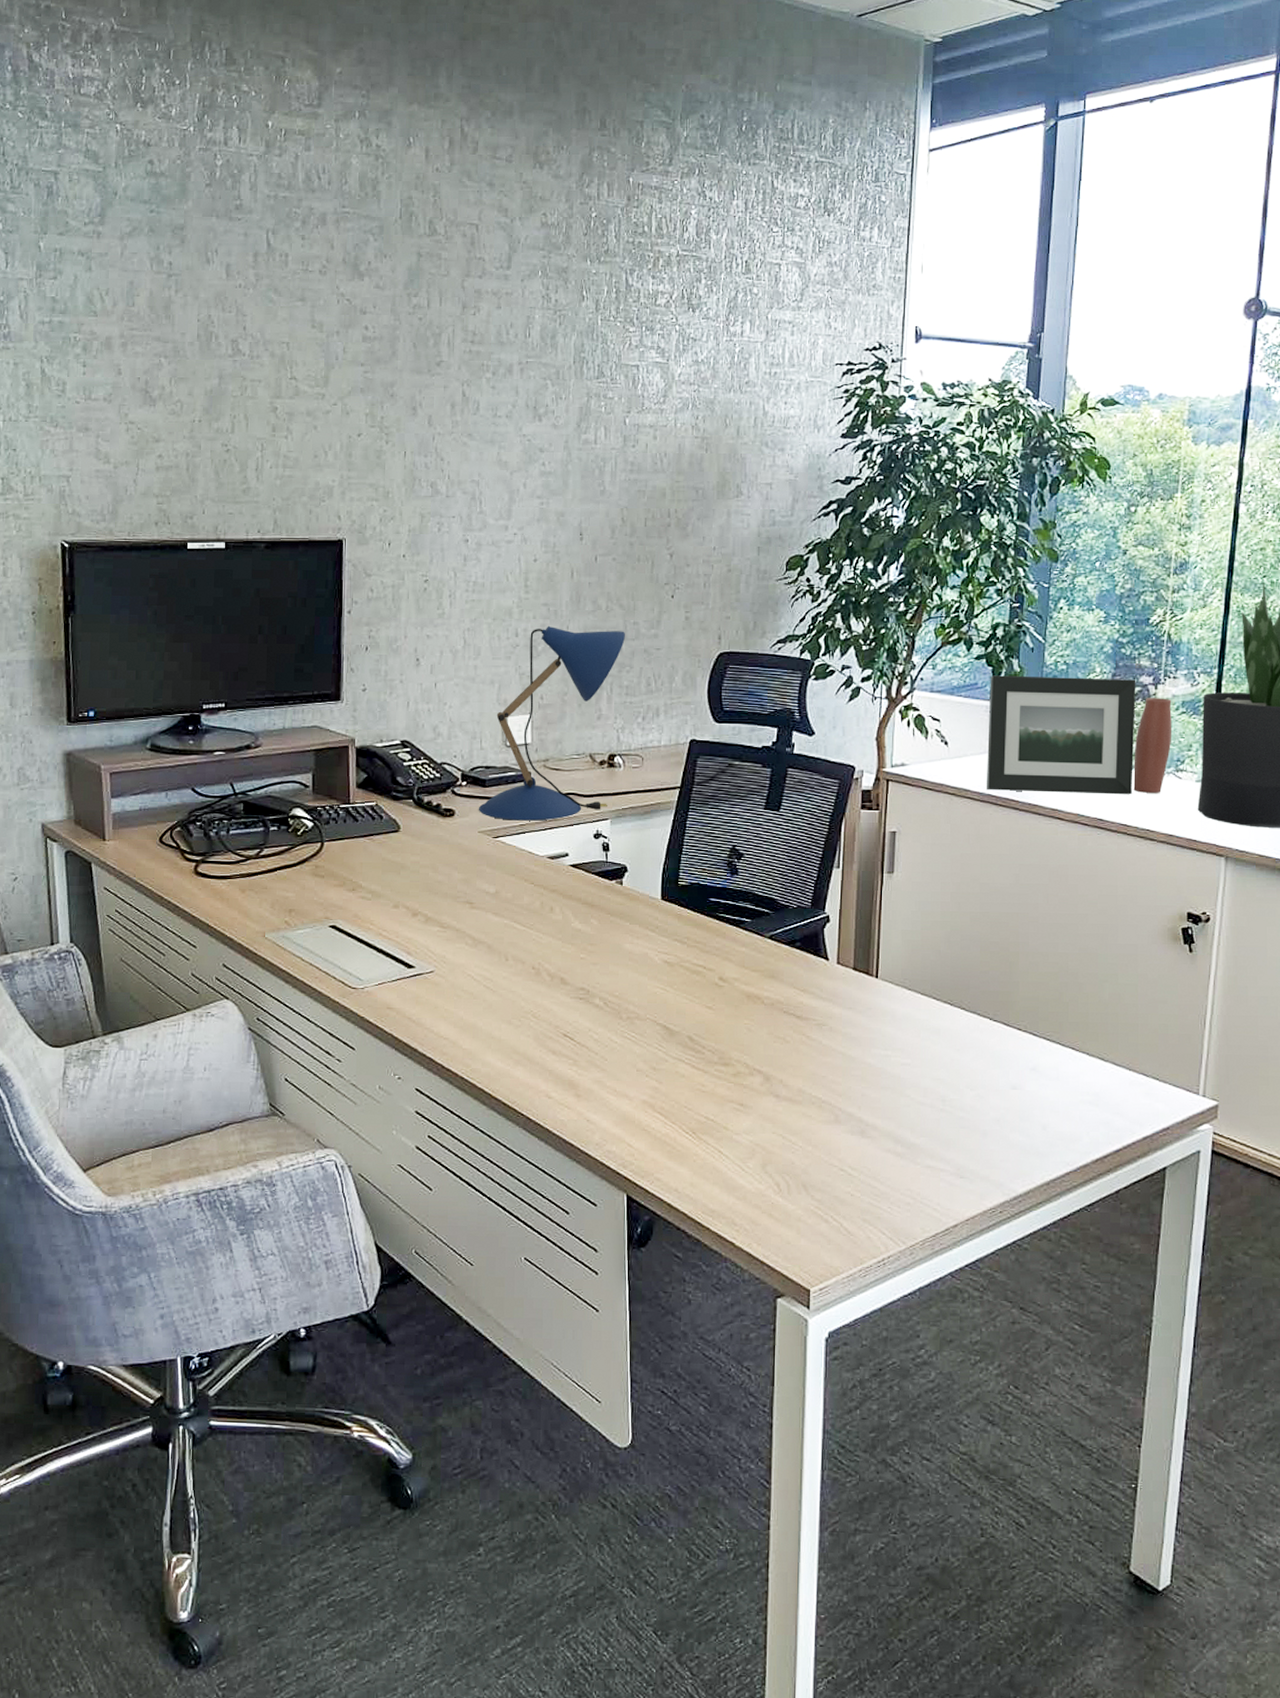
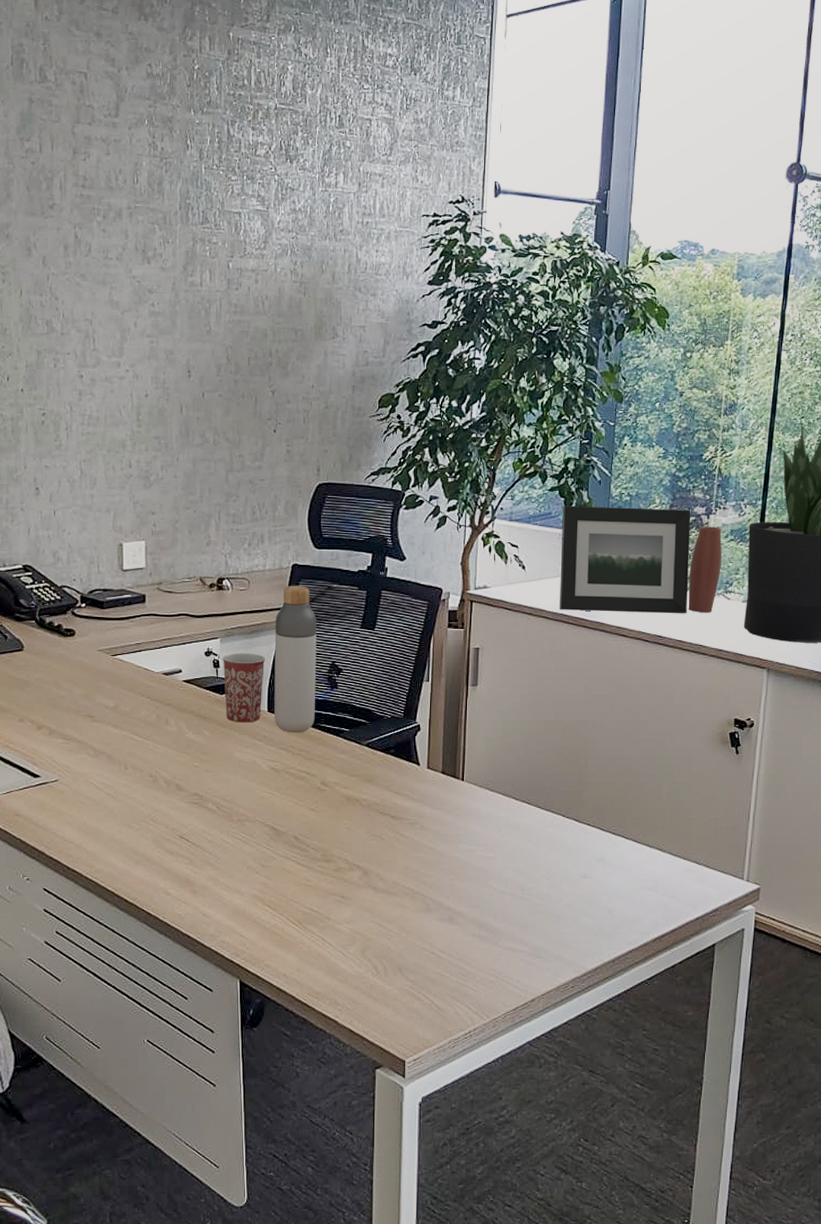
desk lamp: present [478,625,625,821] -> none [97,457,231,640]
mug: none [613,835,660,912] -> present [222,653,266,723]
bottle: none [668,762,716,923] -> present [274,585,317,733]

